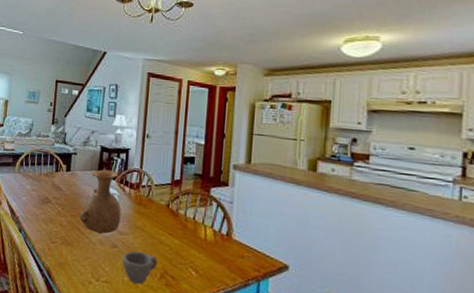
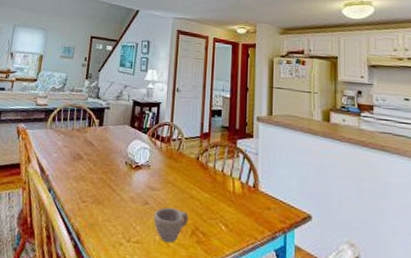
vase: present [79,169,121,235] -> none [111,123,153,191]

